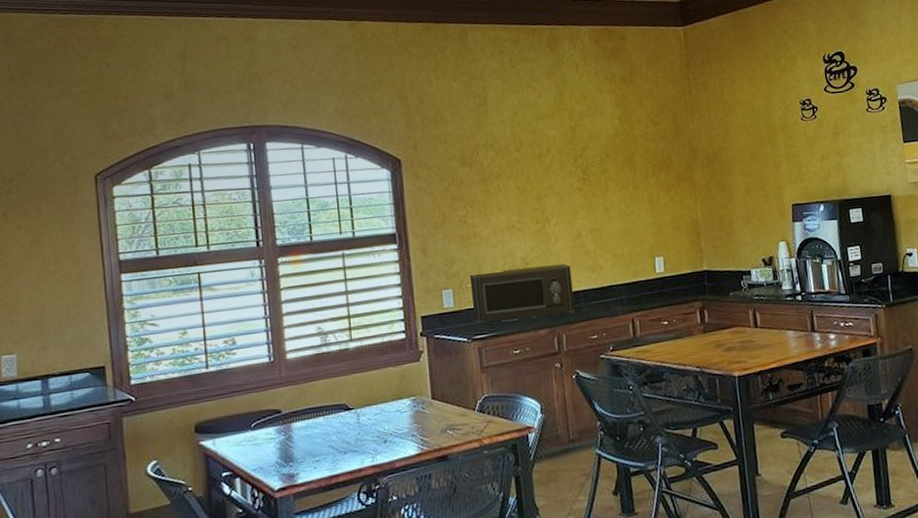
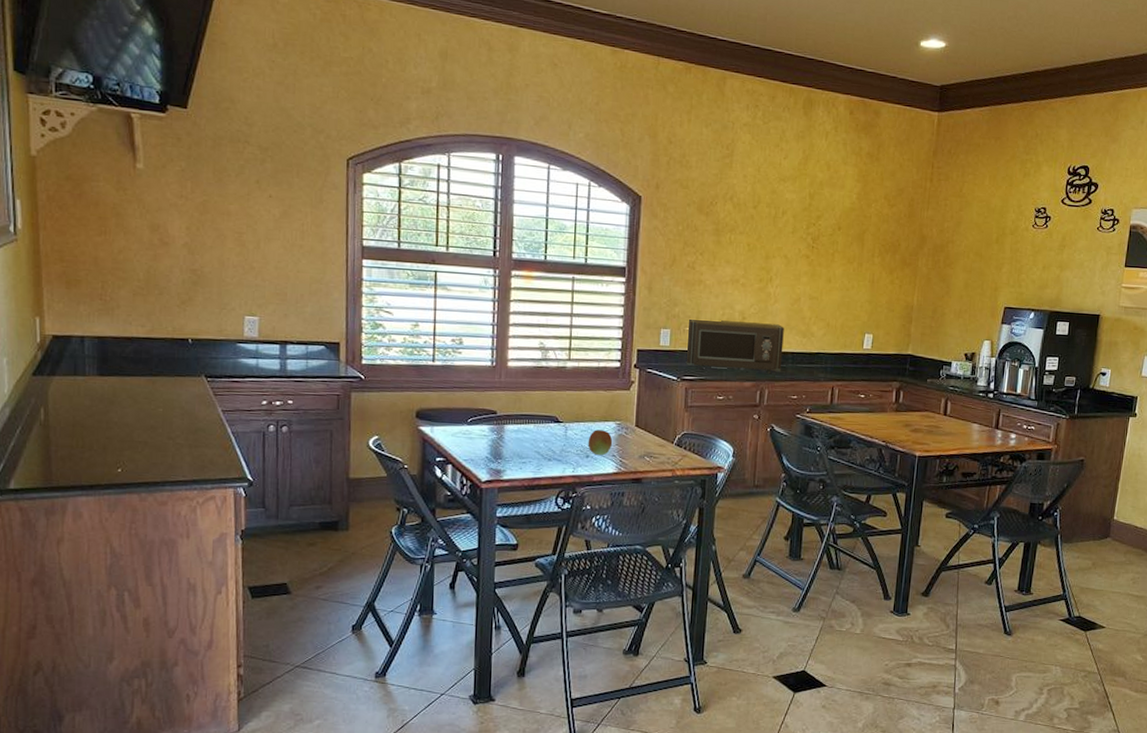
fruit: none [383,409,411,439] -> present [587,430,613,456]

